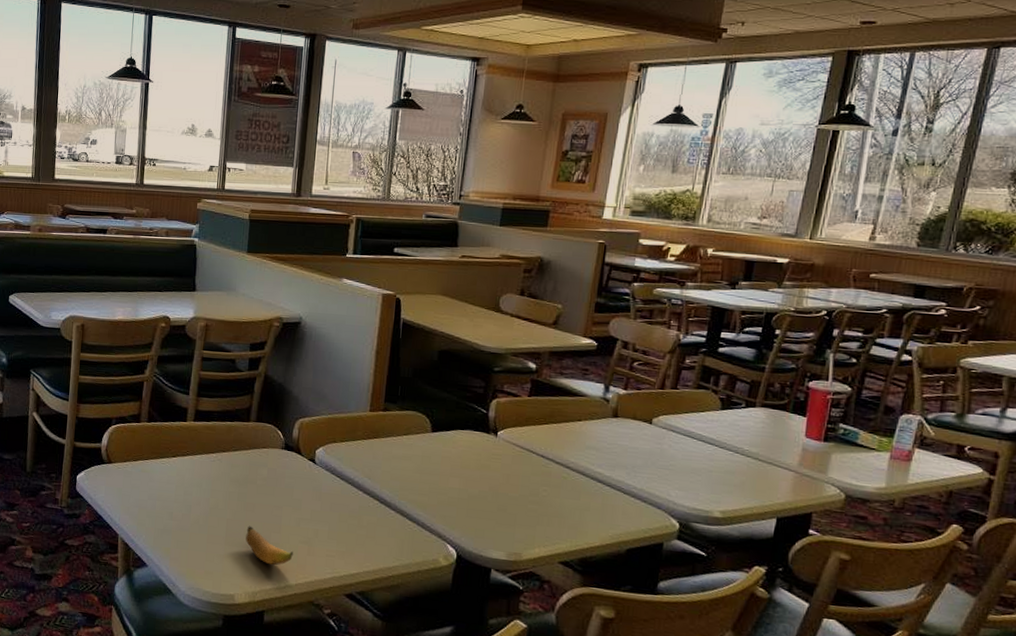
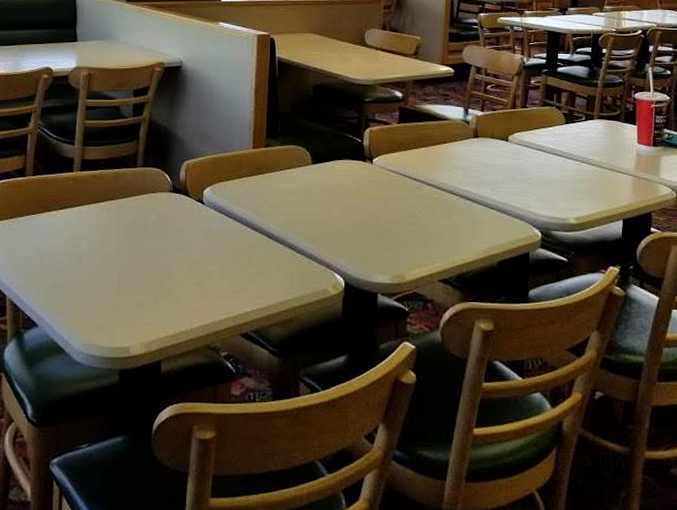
banana: present [245,526,294,566] -> none [138,273,188,312]

